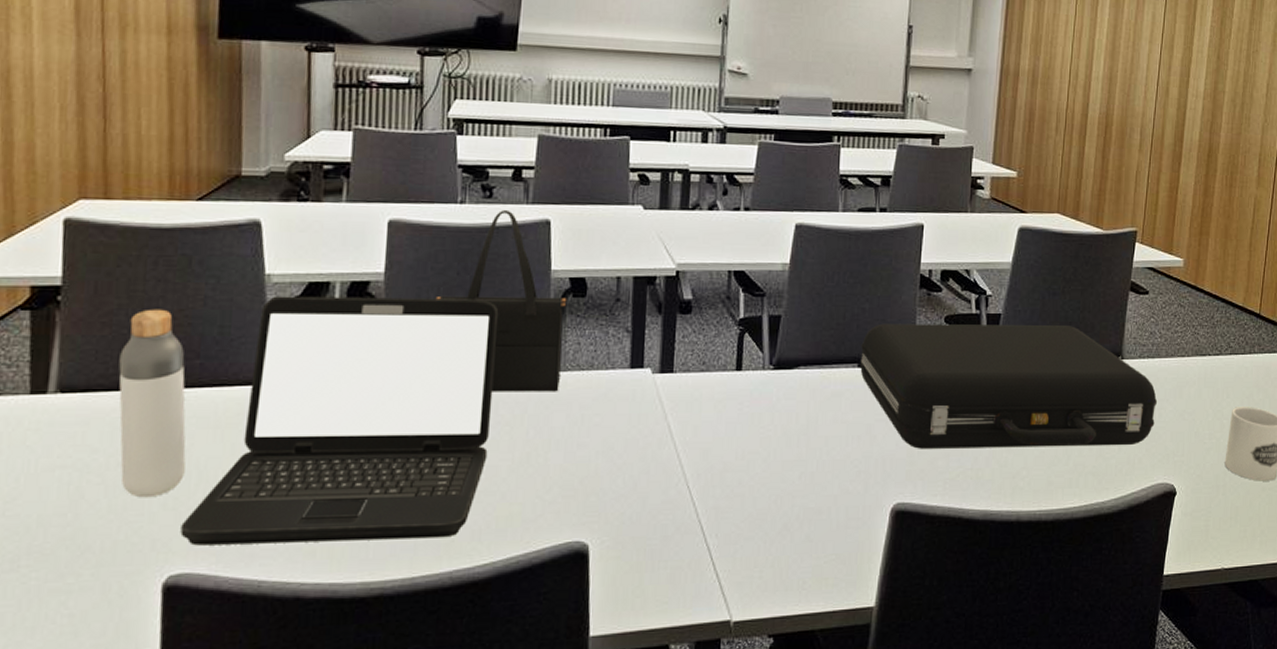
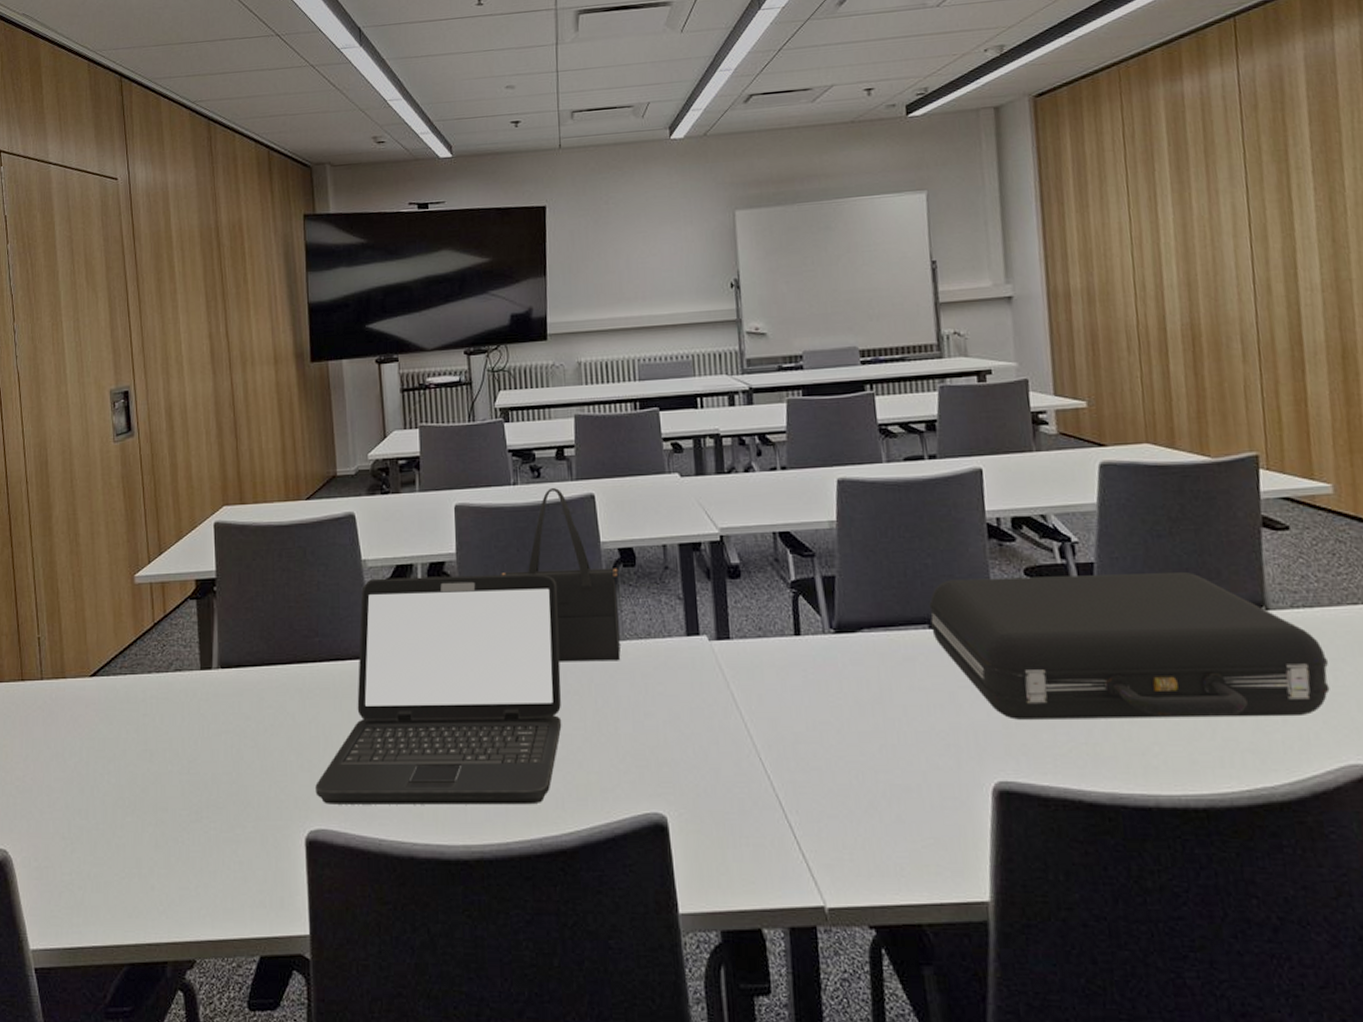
bottle: present [119,309,186,498] -> none [260,594,315,760]

